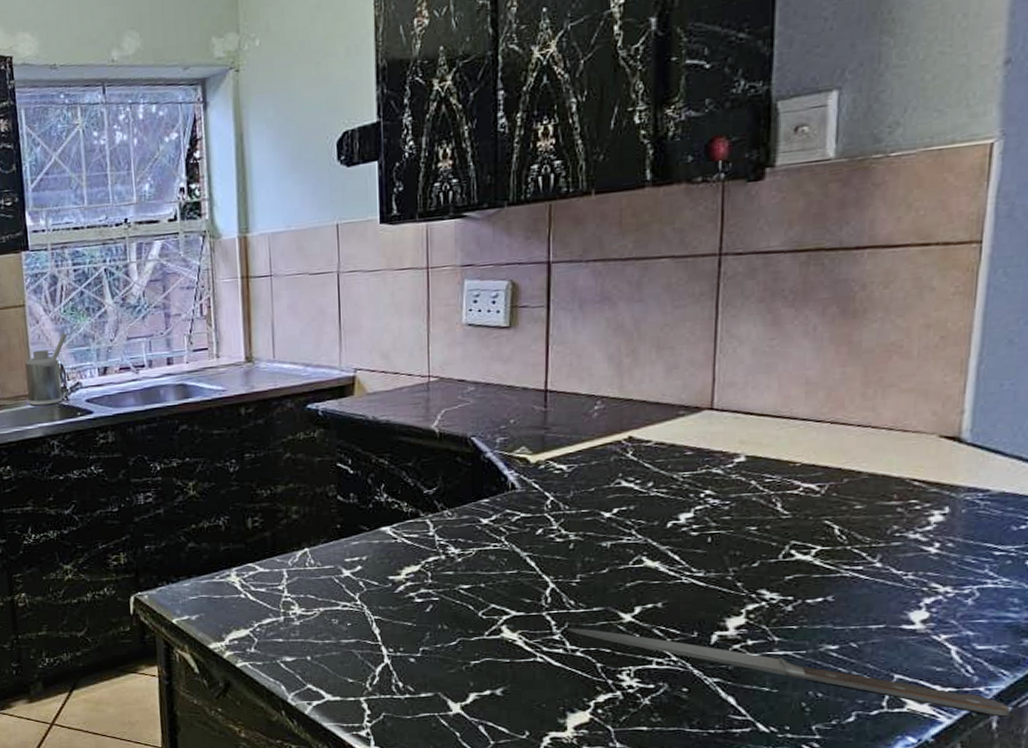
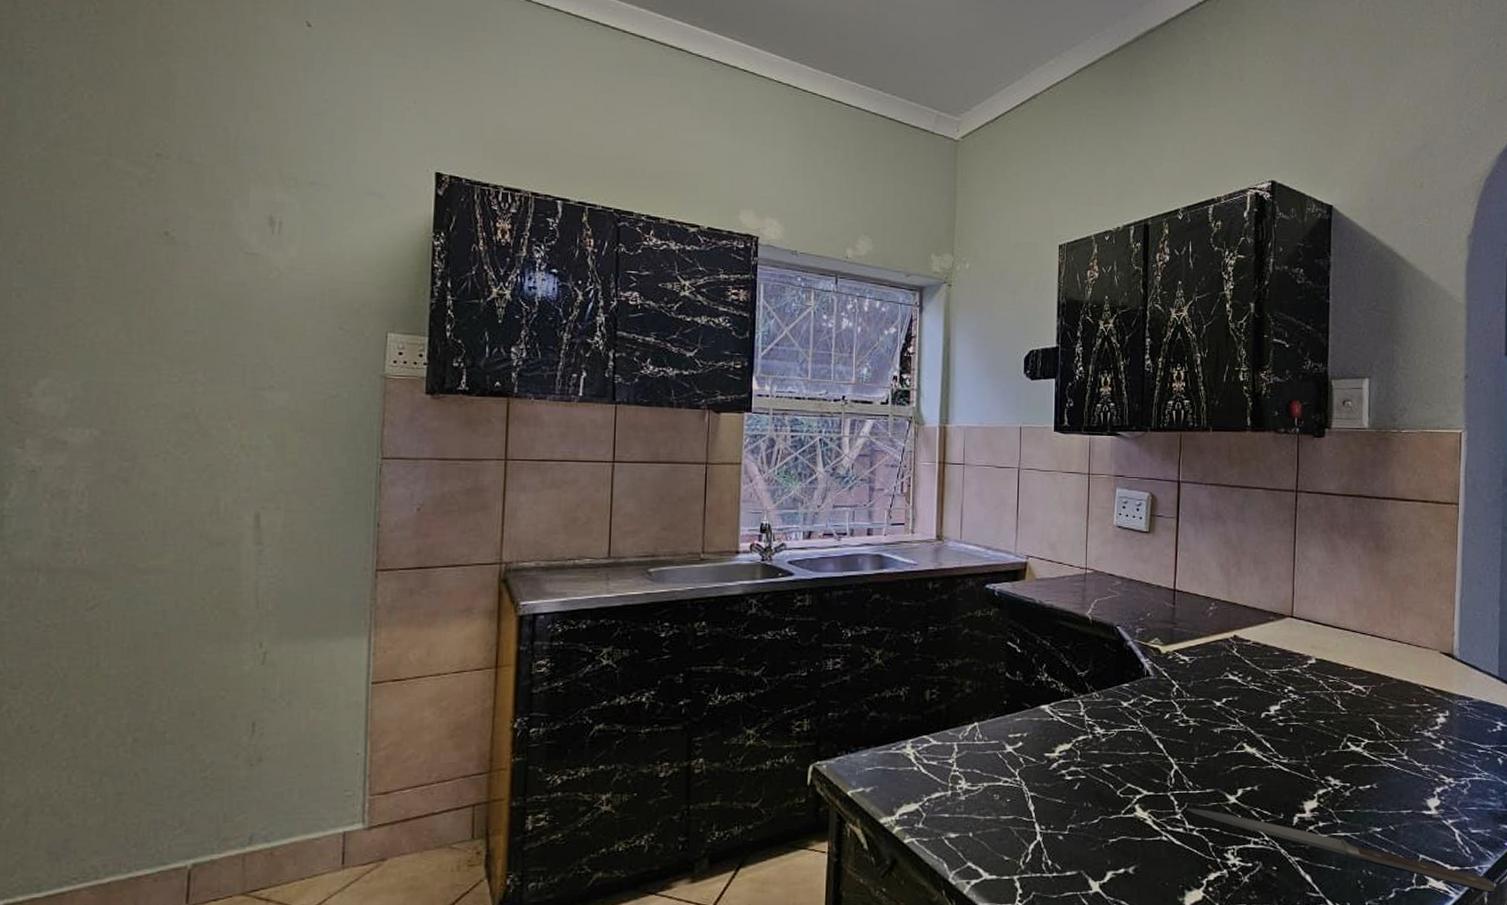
soap dispenser: present [24,333,67,407] -> none [732,494,778,564]

